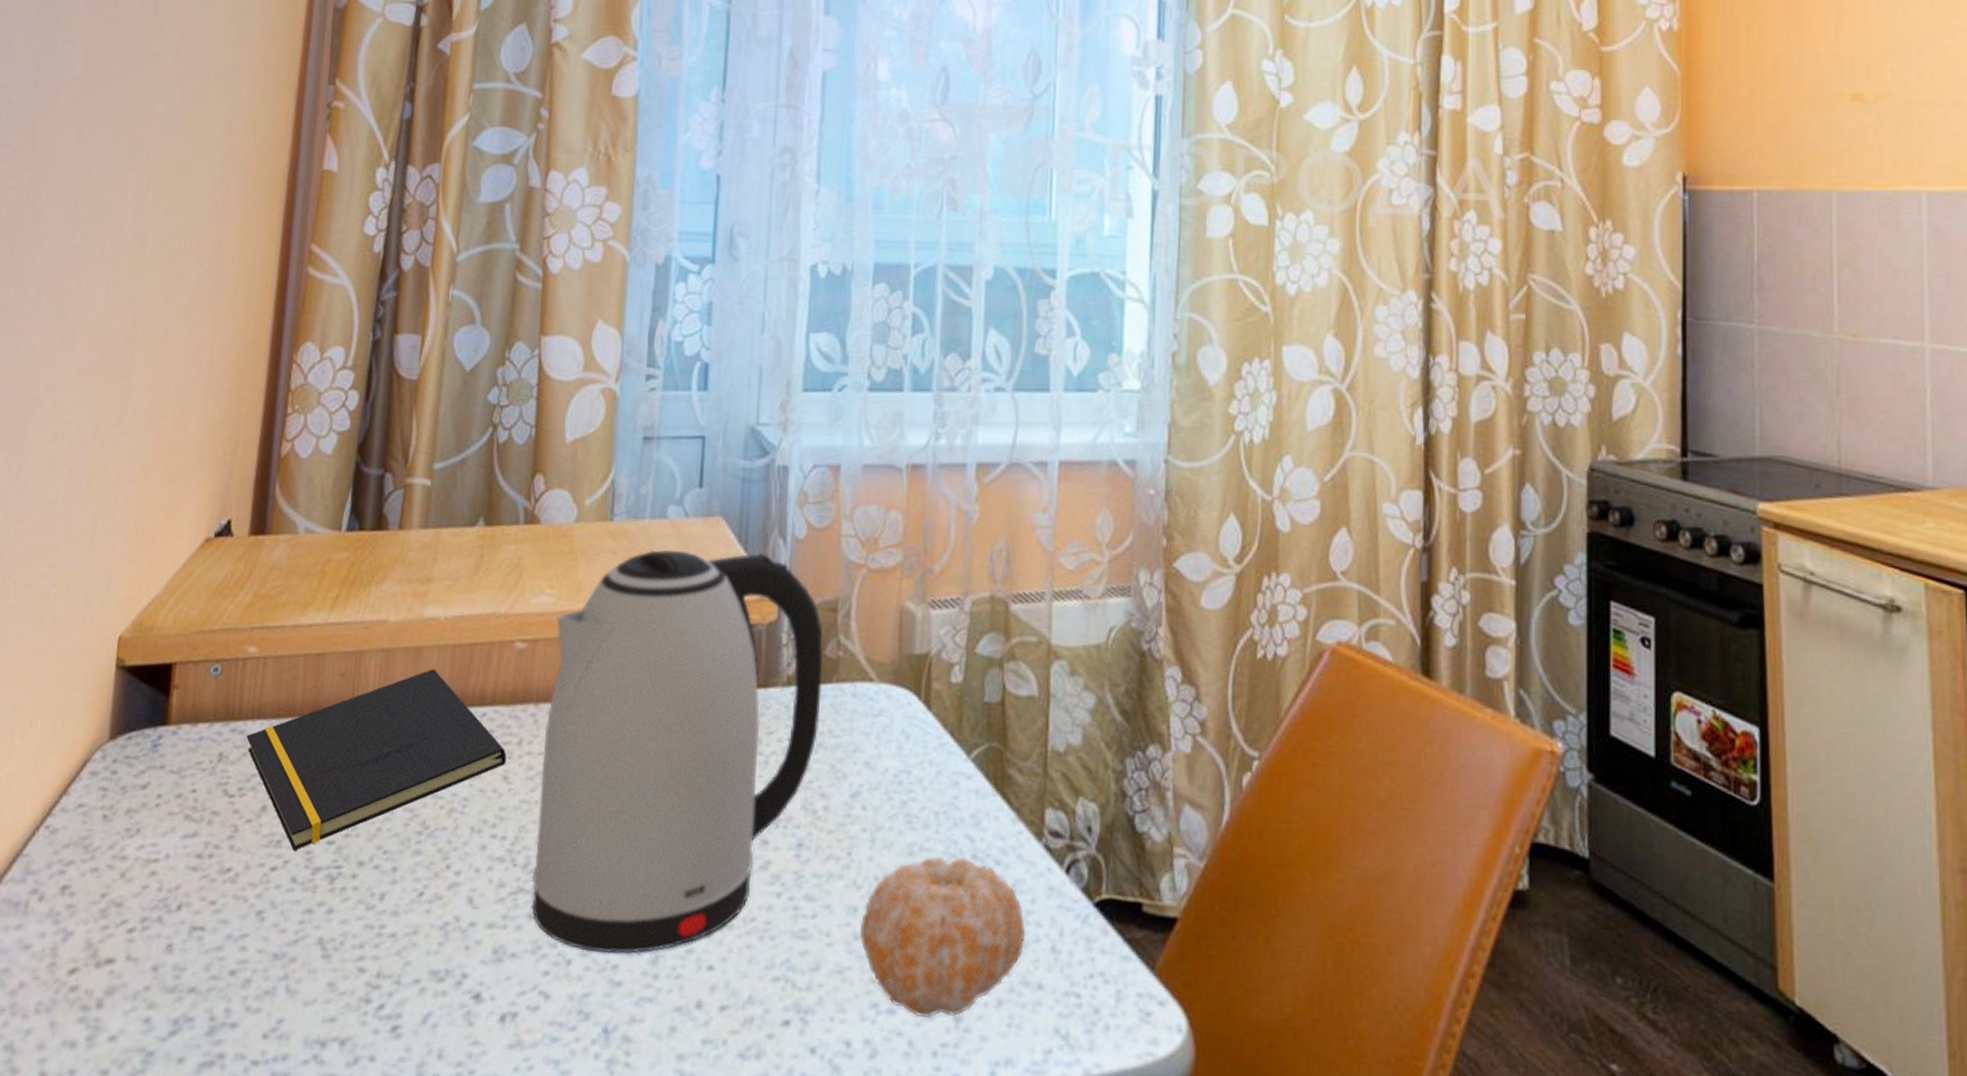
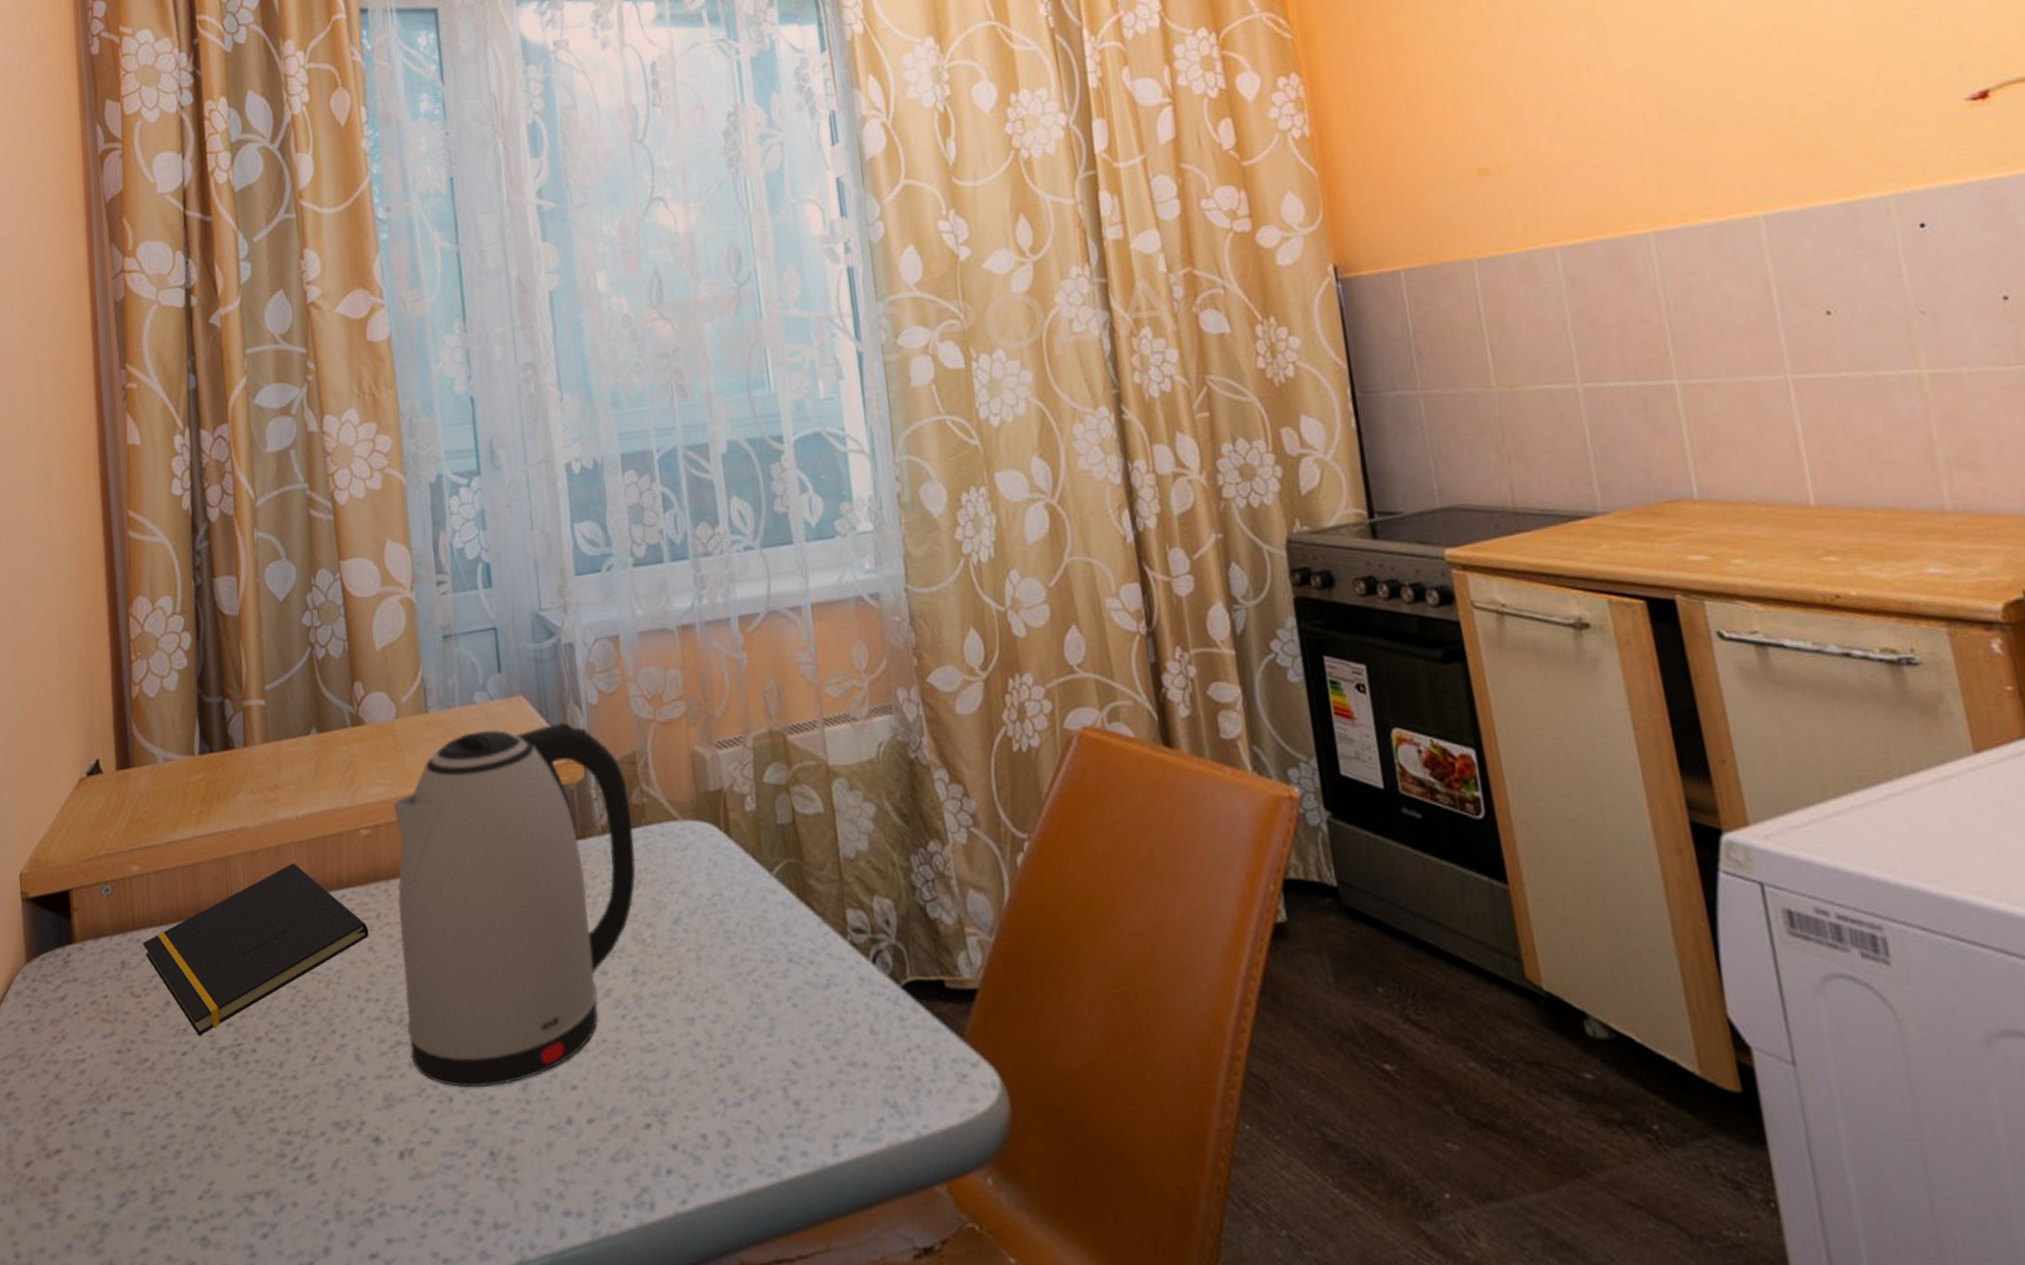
fruit: present [860,857,1026,1019] -> none [699,962,846,1106]

